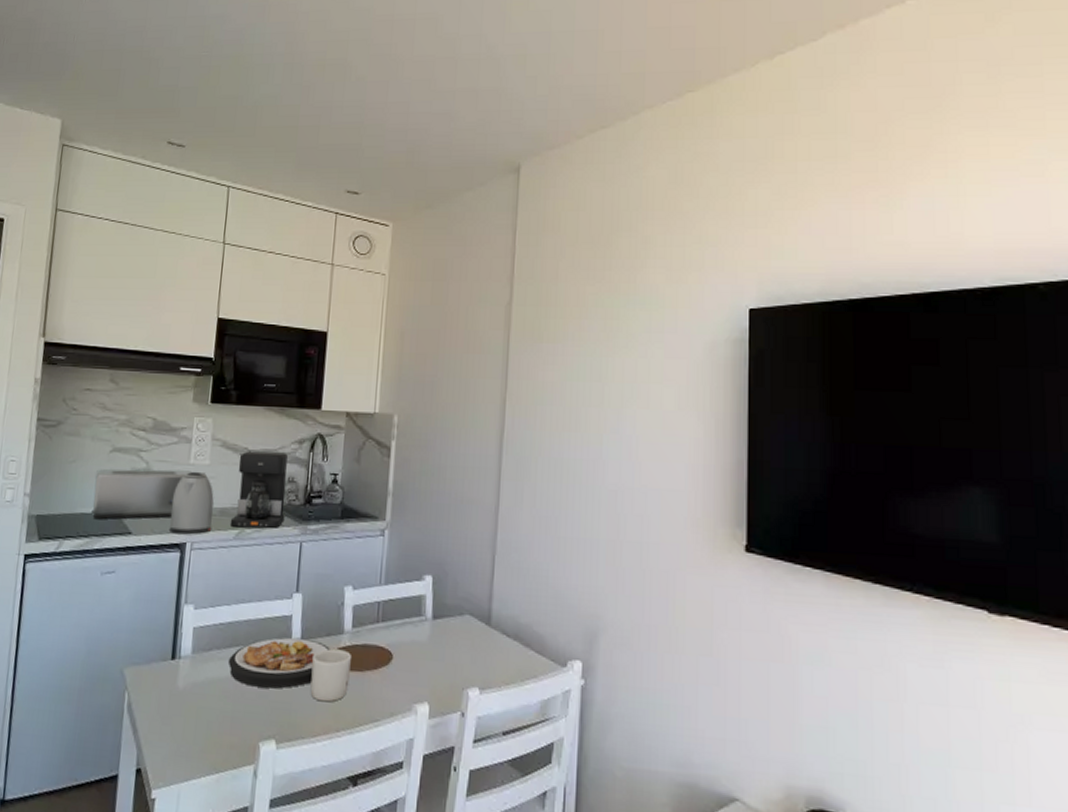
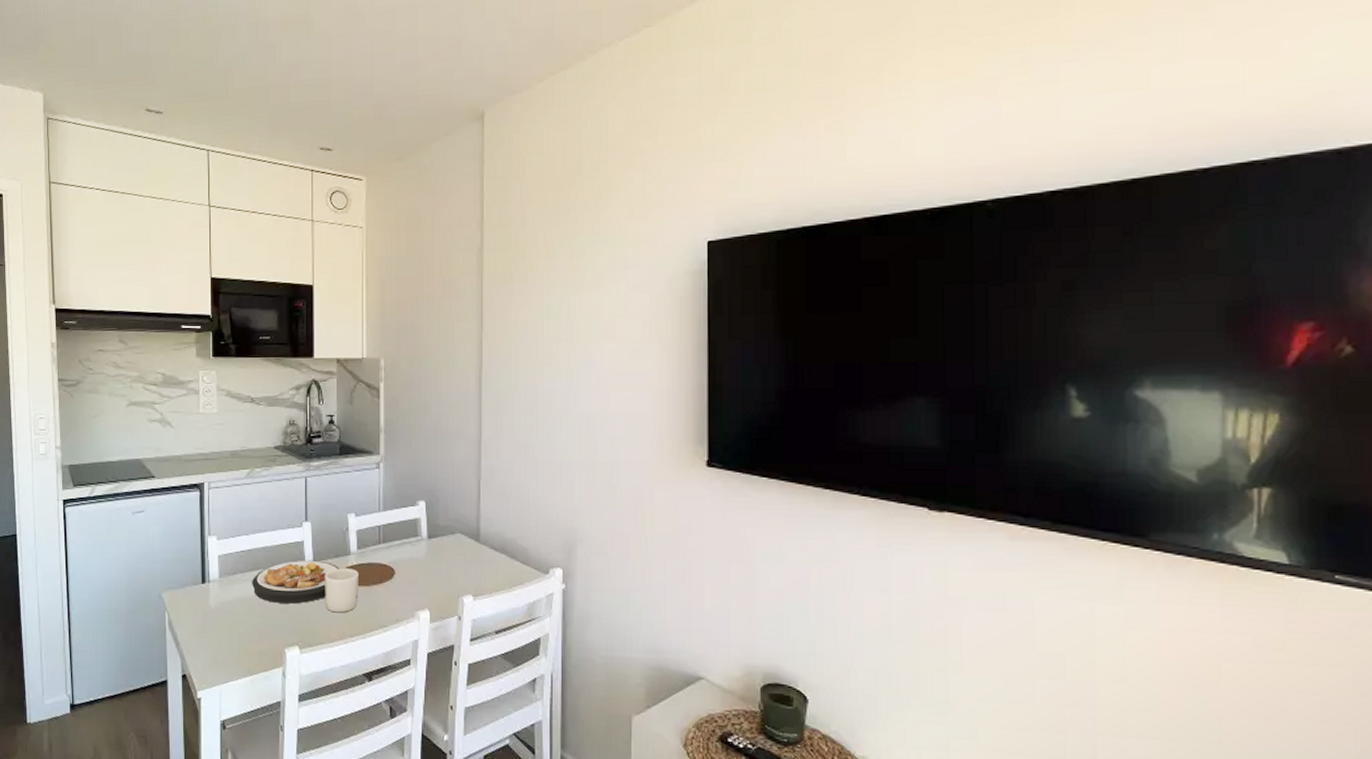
toaster: present [91,469,192,520] -> none [117,419,202,467]
kettle: present [169,471,214,536] -> none [187,419,226,476]
coffee maker: present [230,451,288,530] -> none [241,399,289,468]

